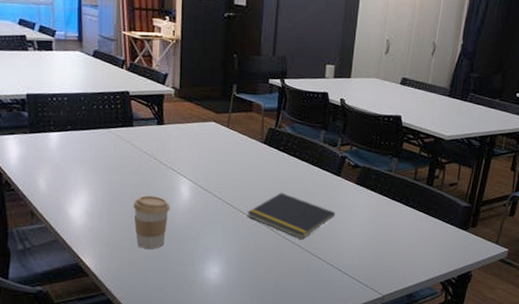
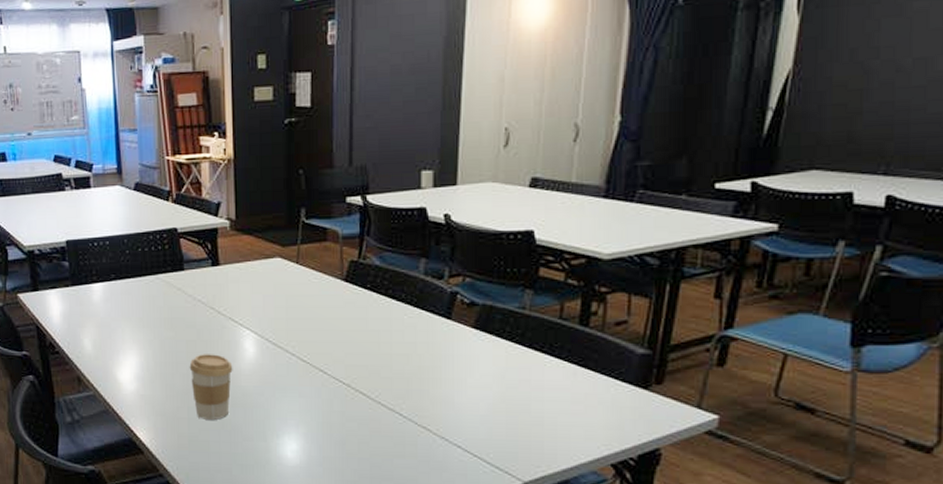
notepad: present [247,193,336,239] -> none [329,344,448,405]

